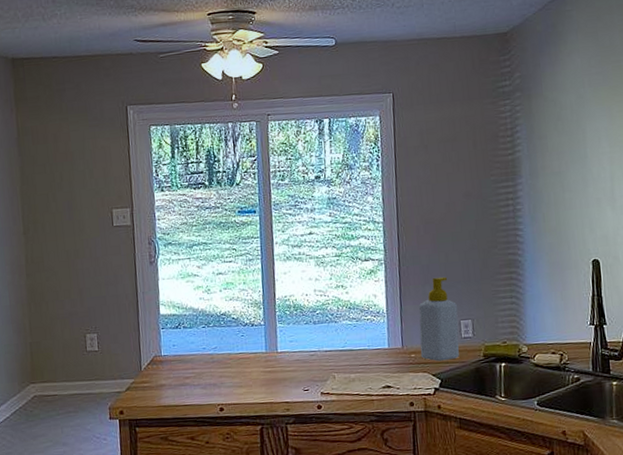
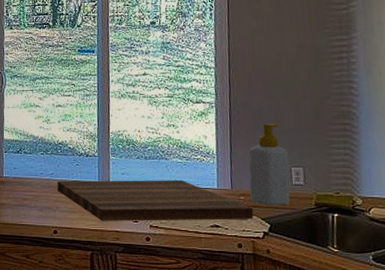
cutting board: none [221,342,425,393] -> present [57,180,254,221]

